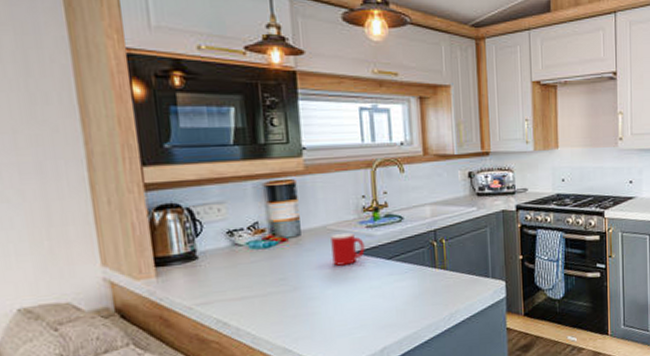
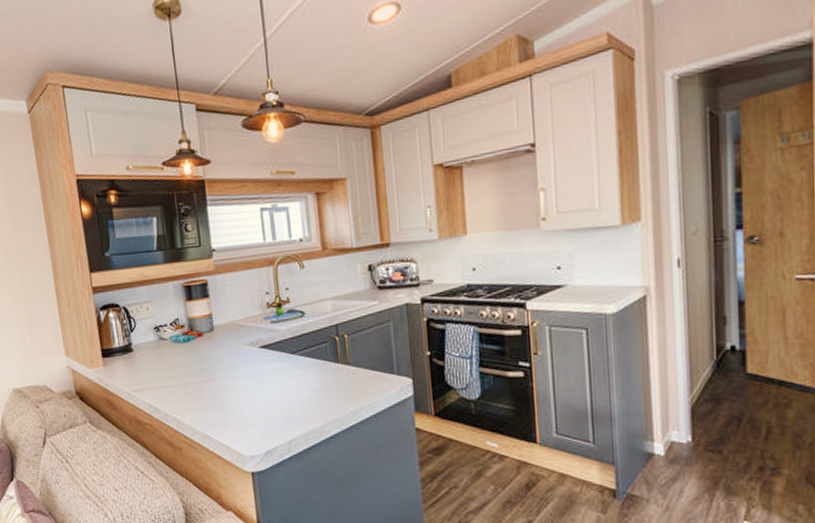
cup: present [331,232,365,266] -> none [239,327,271,359]

